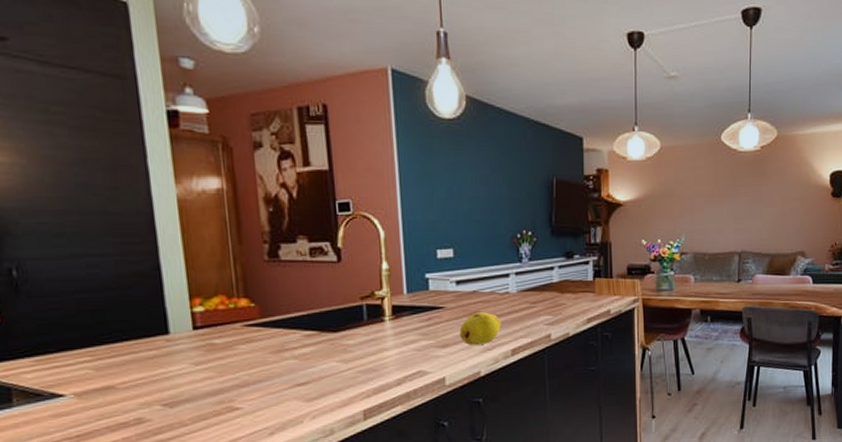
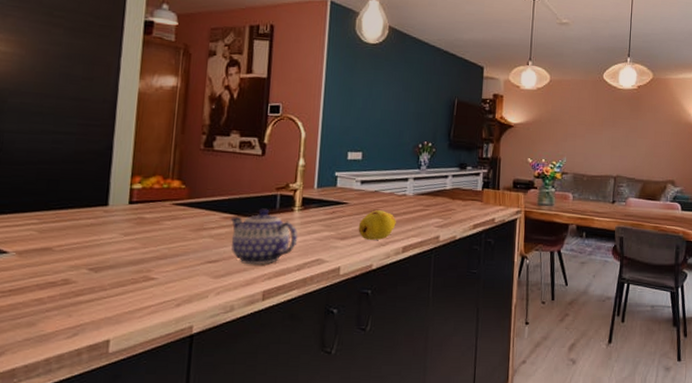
teapot: none [313,321,394,384] -> present [230,208,298,265]

